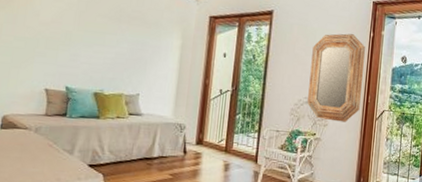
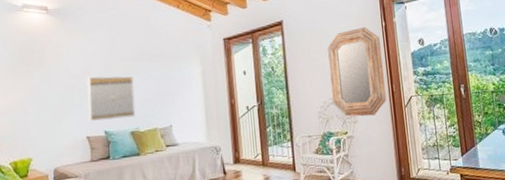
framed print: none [52,27,107,78] -> present [86,75,136,122]

